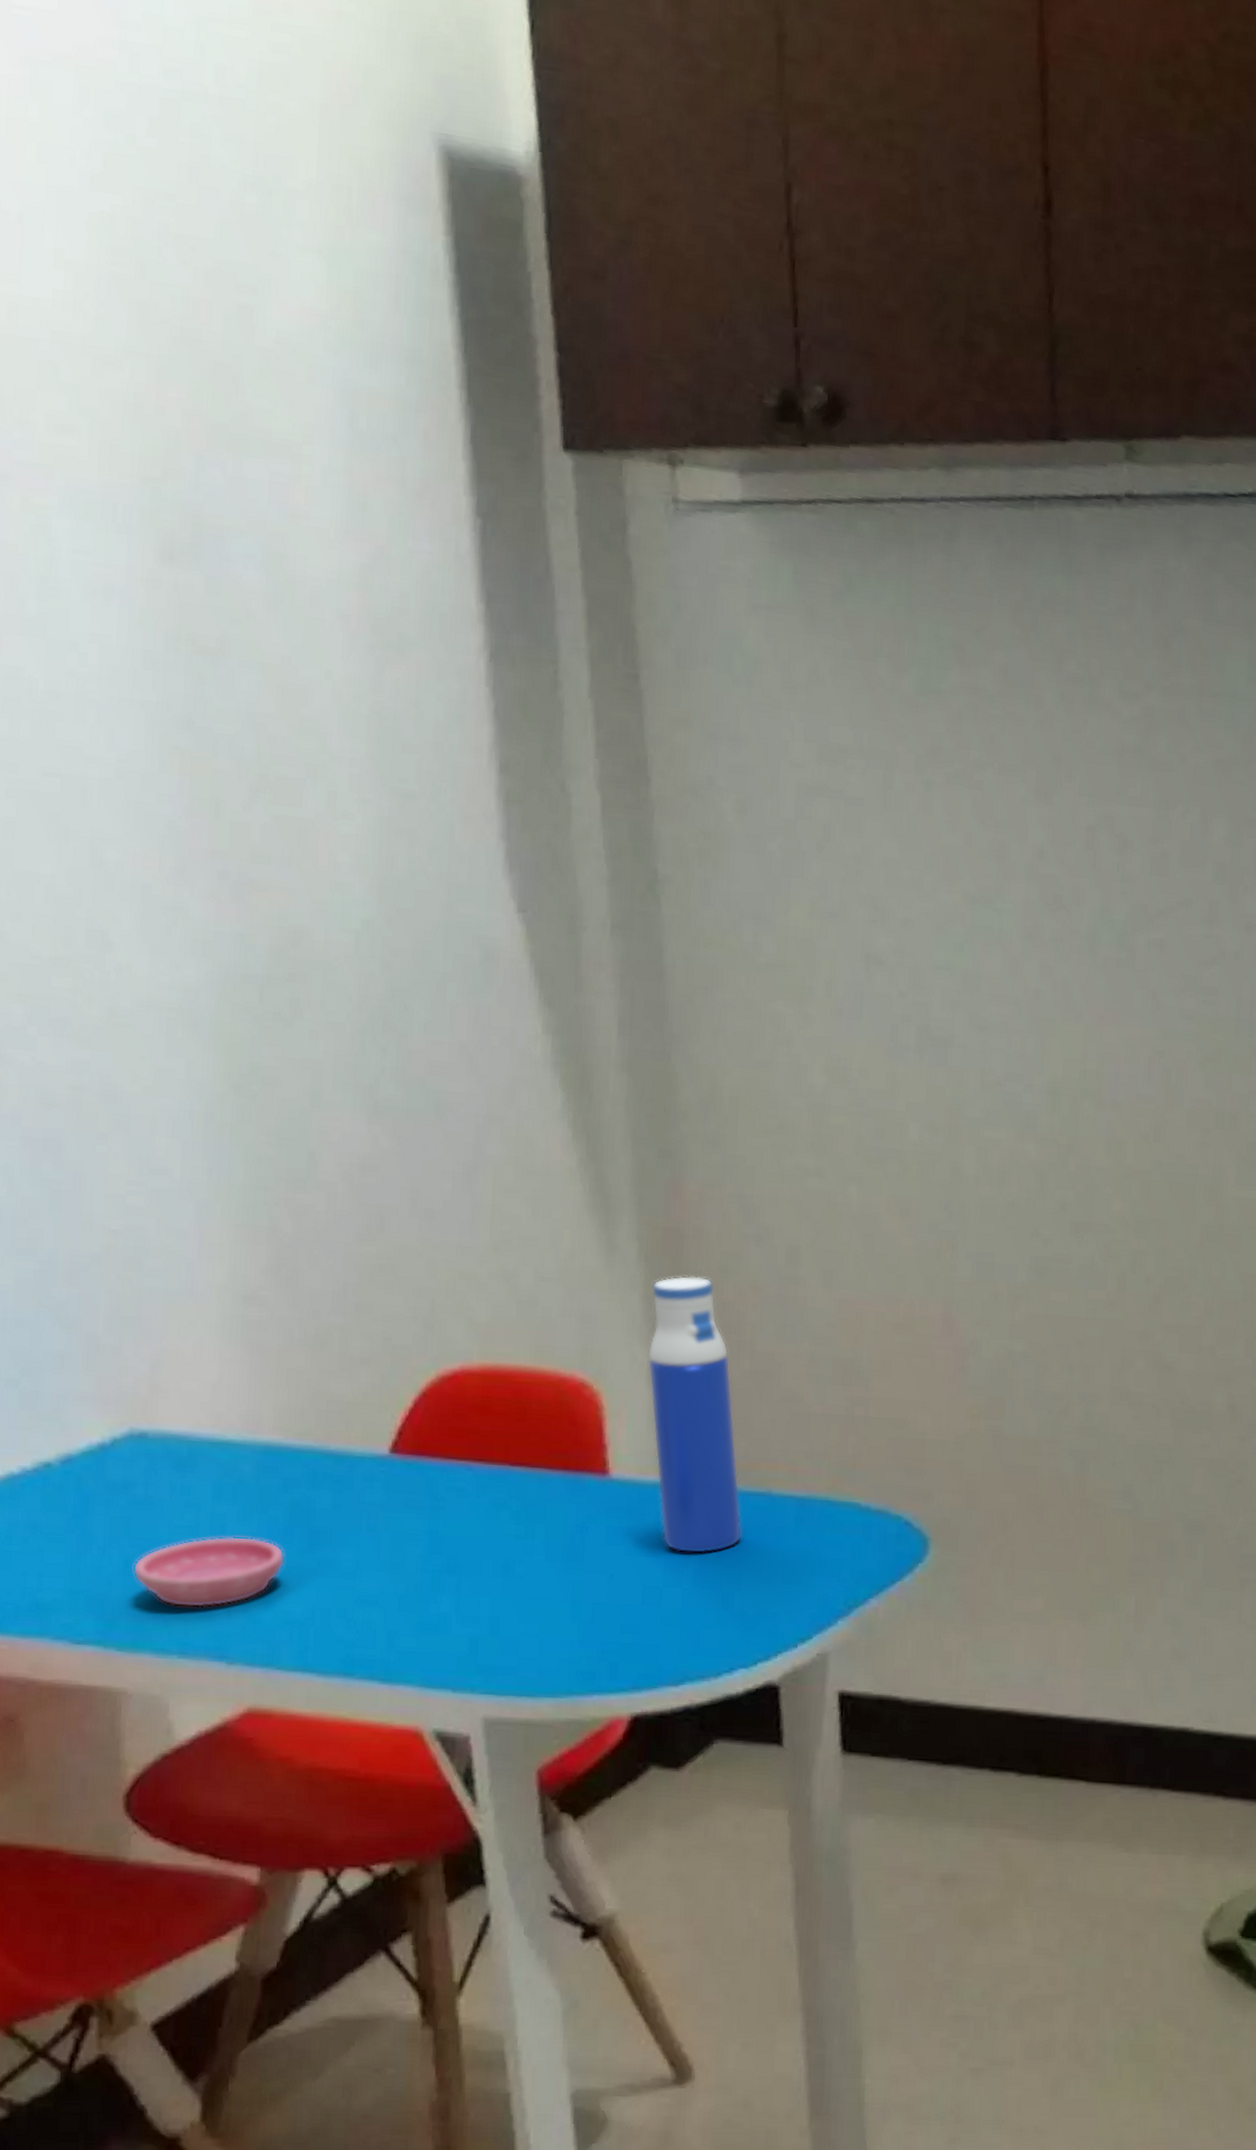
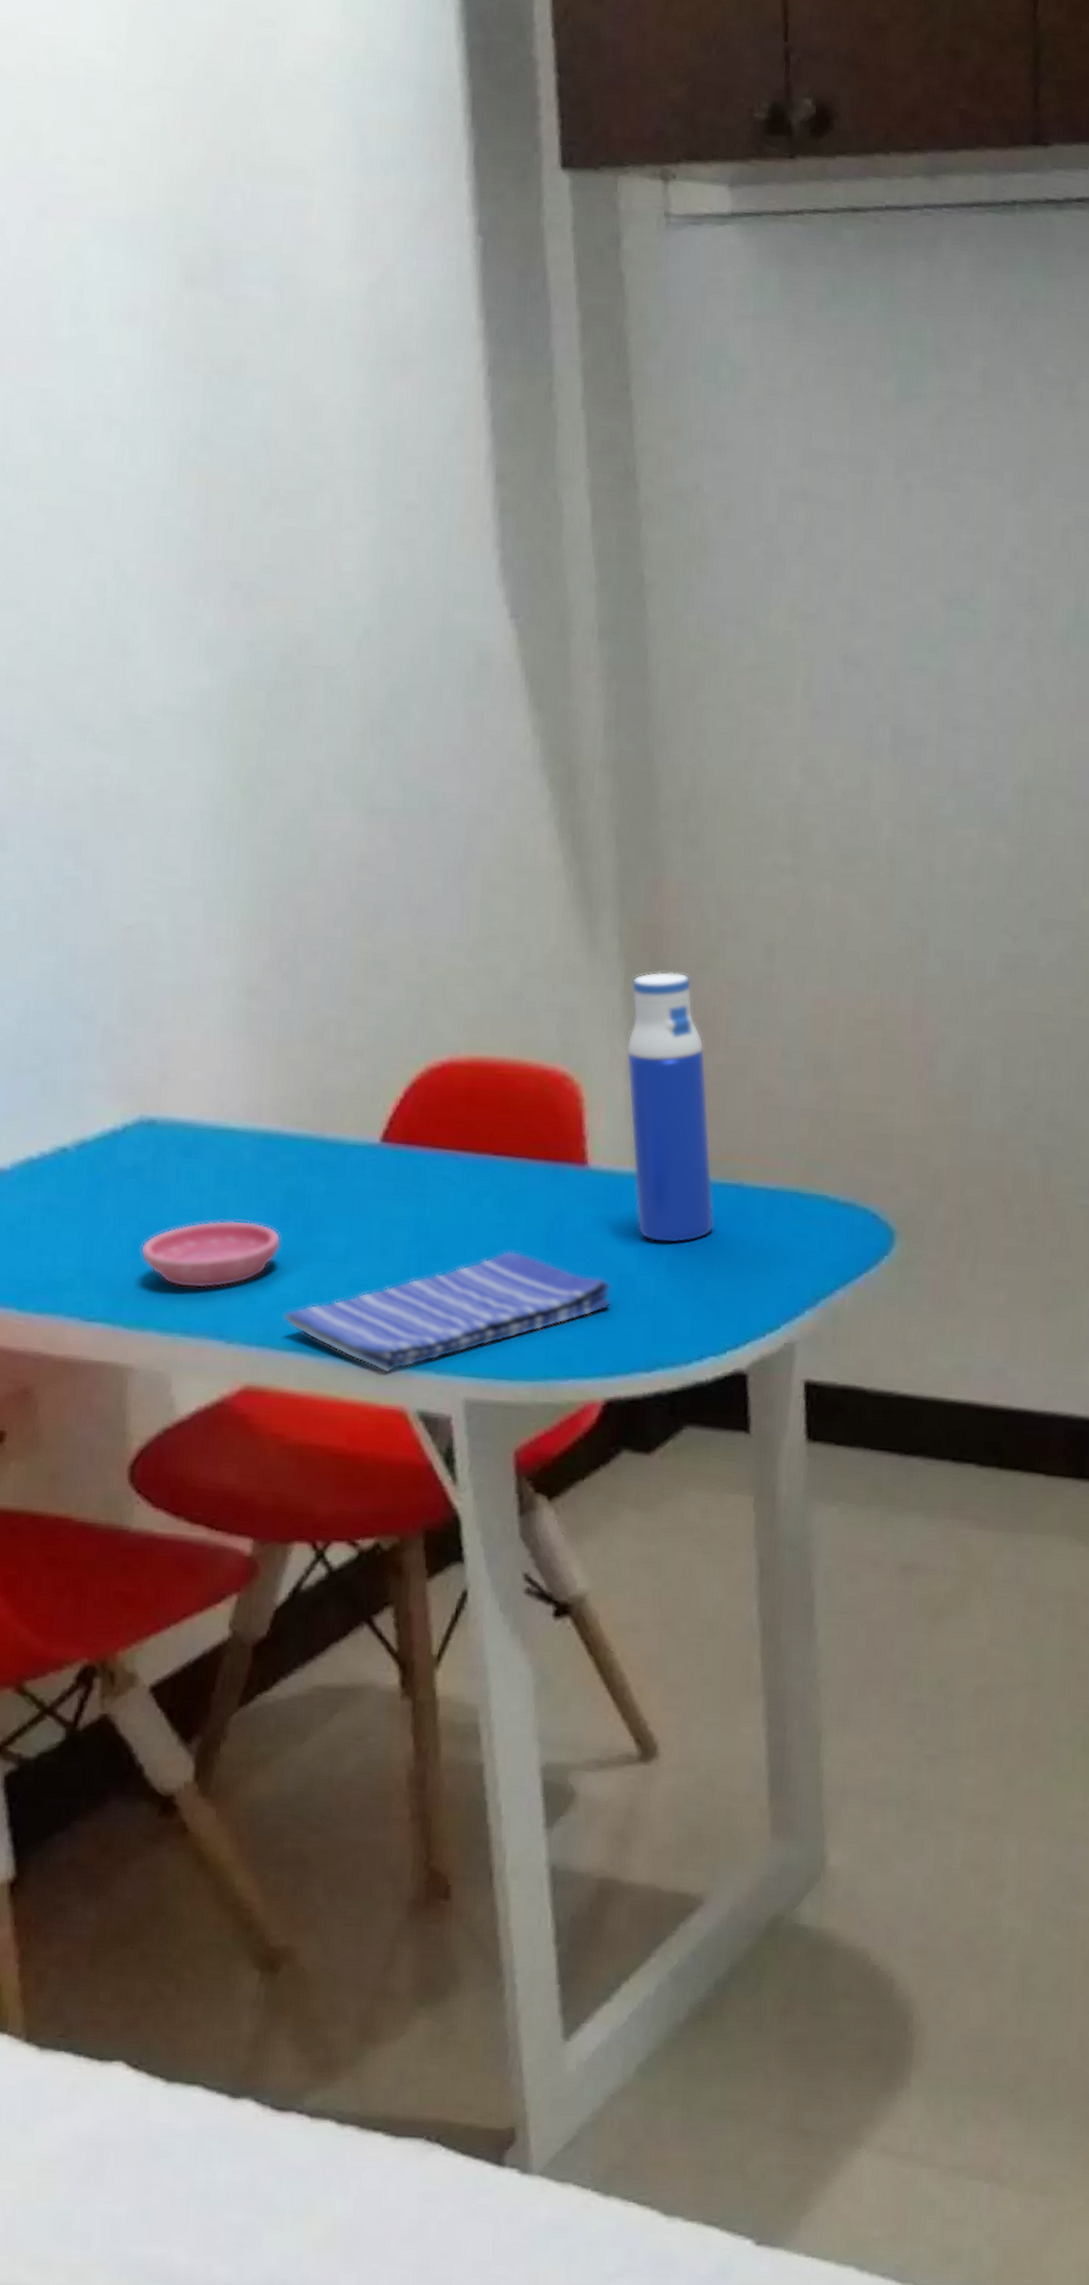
dish towel: none [288,1563,636,1693] -> present [283,1250,611,1374]

